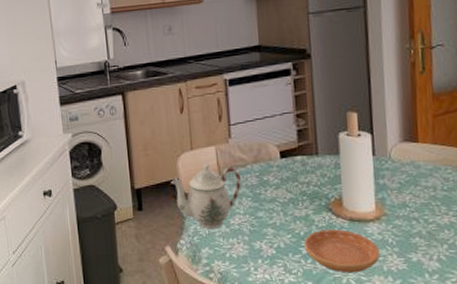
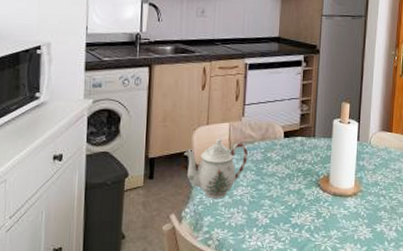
saucer: present [304,229,381,273] -> none [294,202,354,241]

